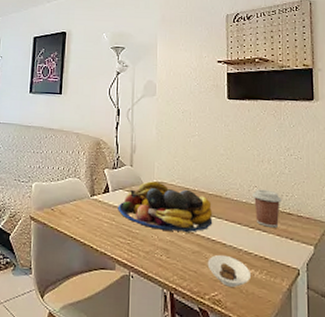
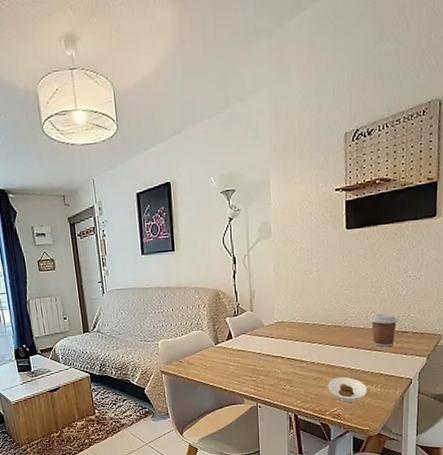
fruit bowl: present [118,181,213,232] -> none [242,322,332,364]

